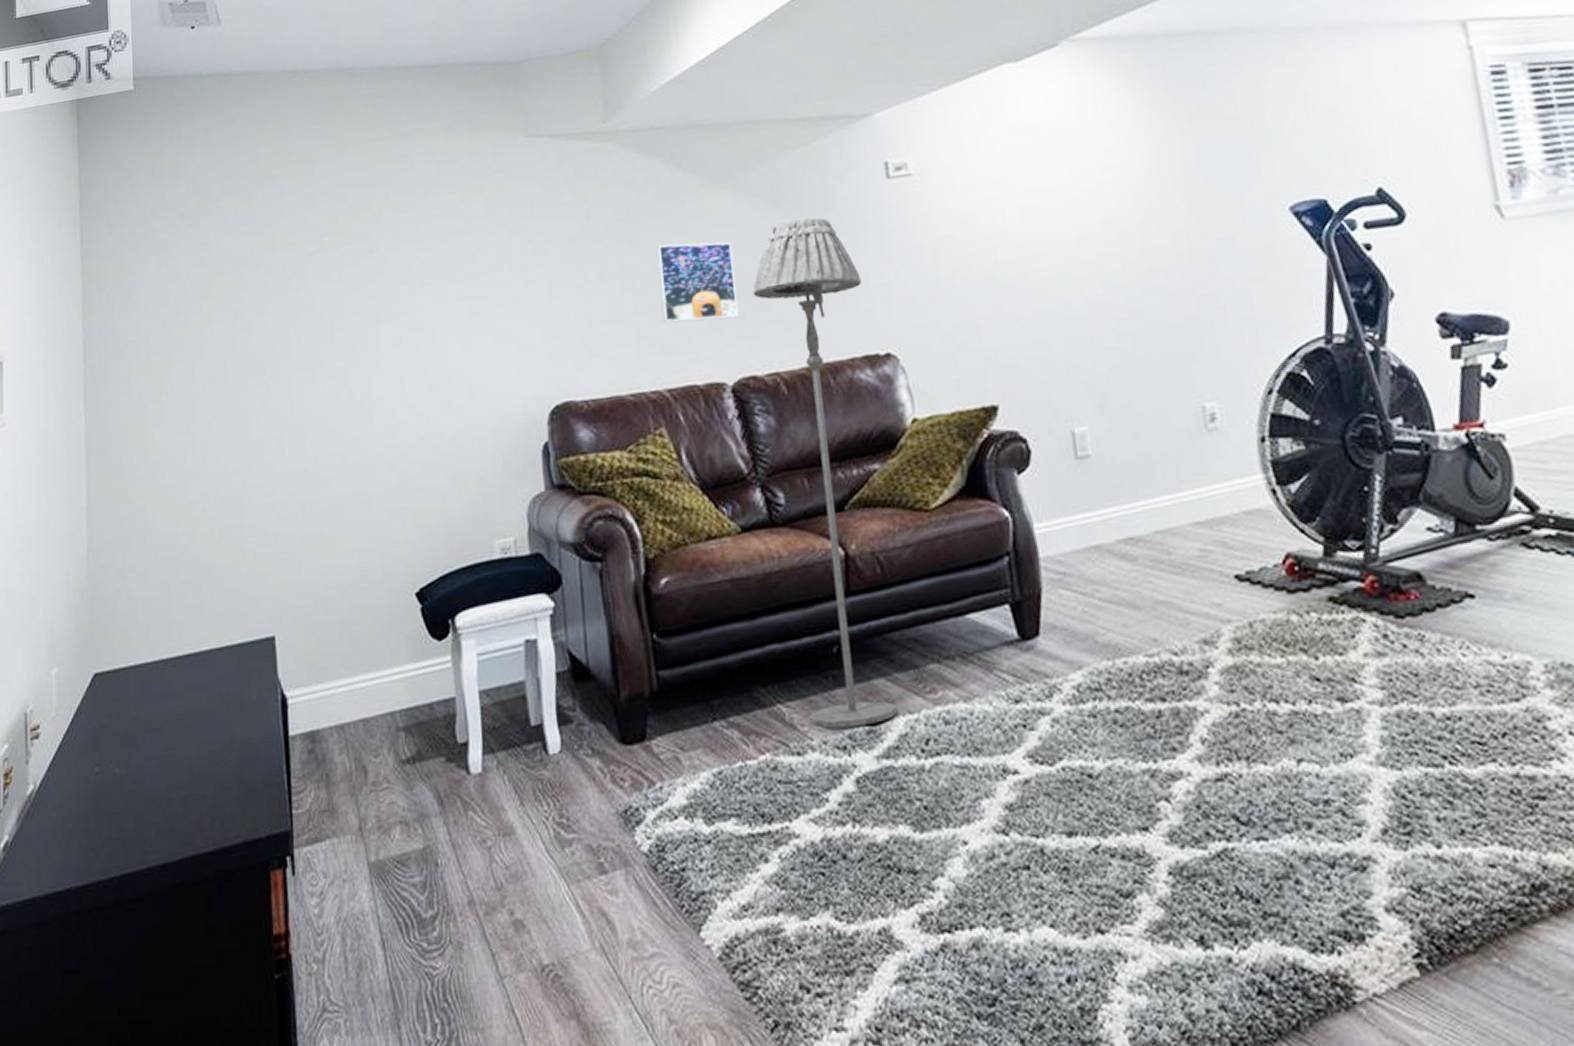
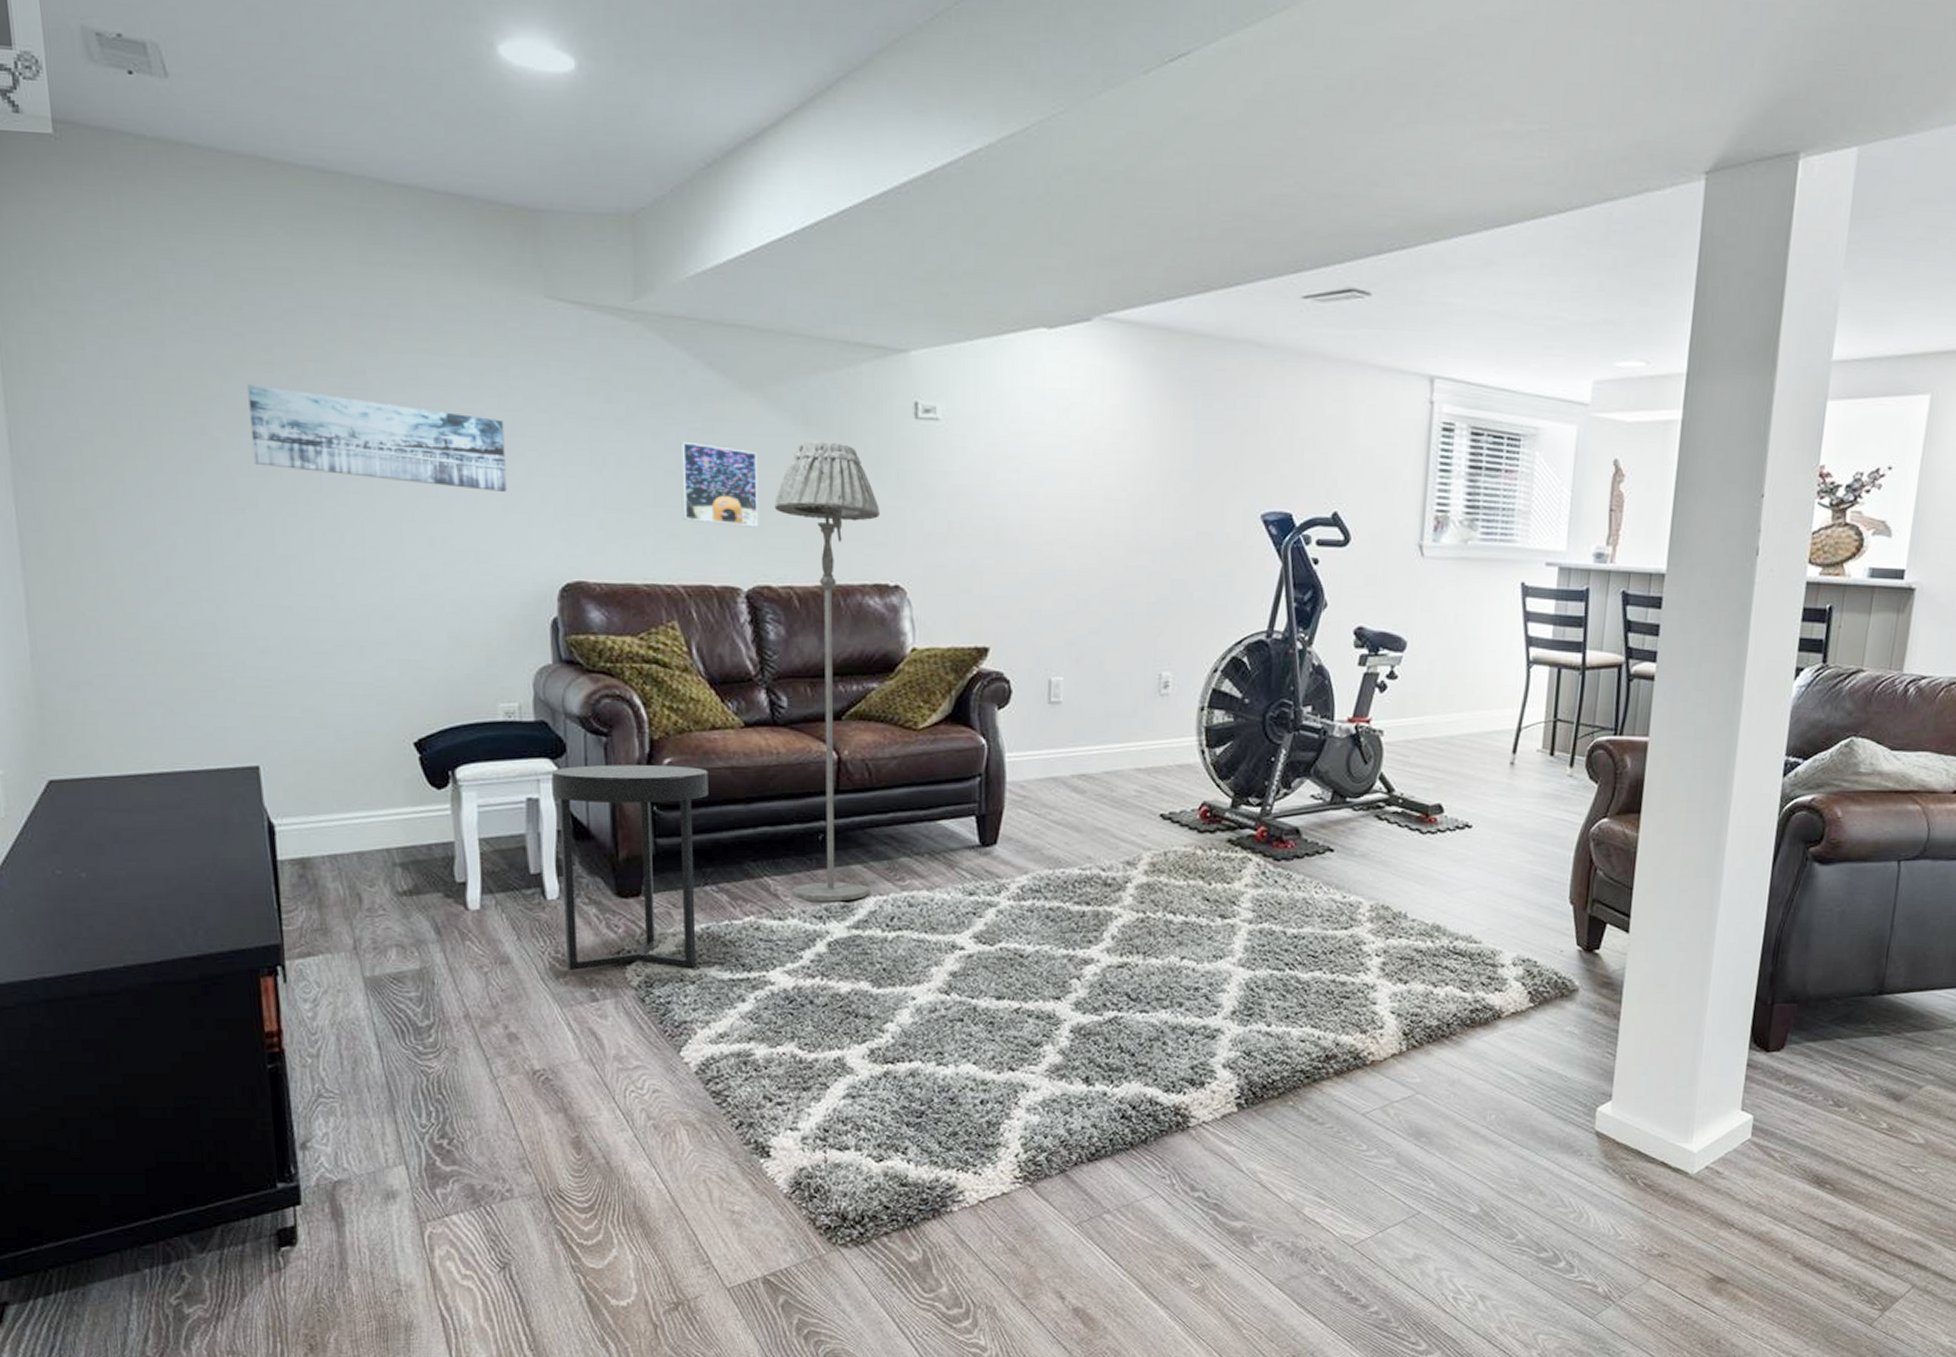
wall art: none [274,257,497,339] -> present [247,384,507,492]
side table: none [548,584,711,839] -> present [551,764,709,971]

